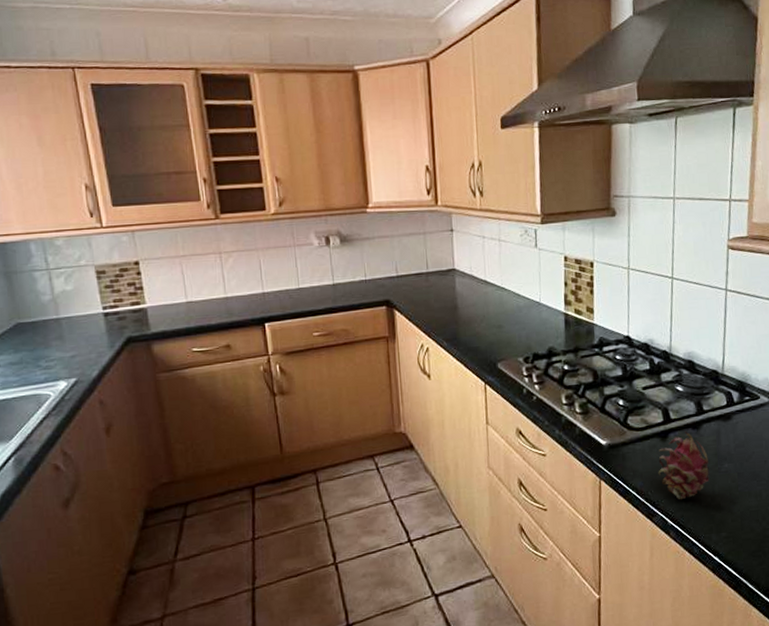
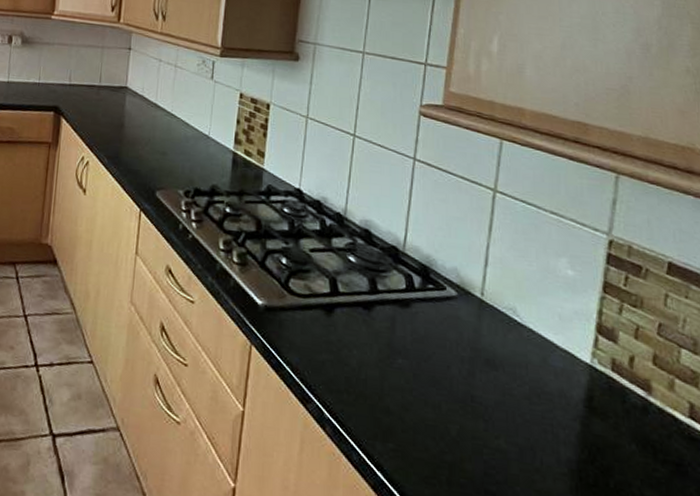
fruit: present [658,431,710,500] -> none [318,309,379,391]

